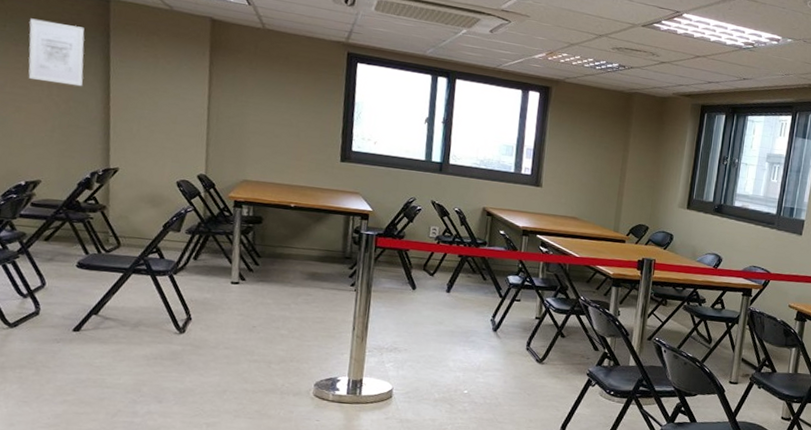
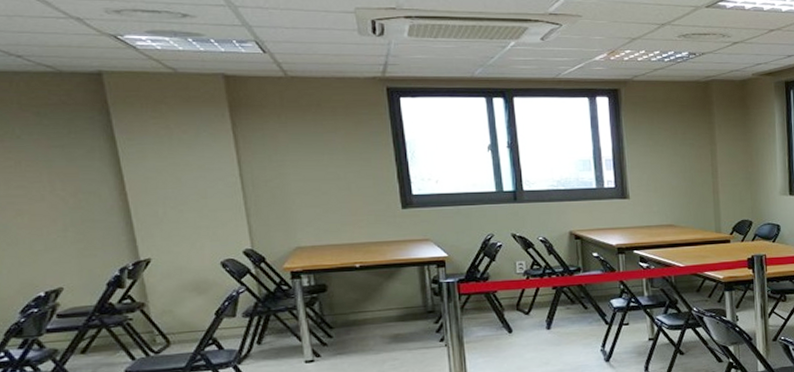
wall art: present [28,18,85,87] -> none [12,107,90,176]

